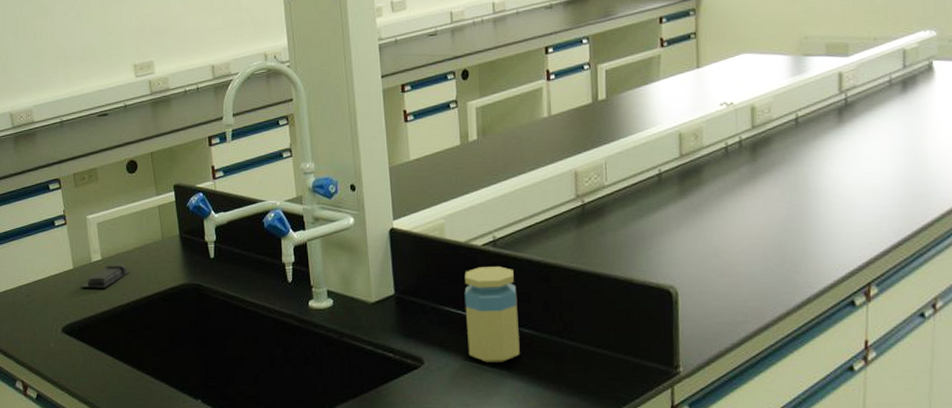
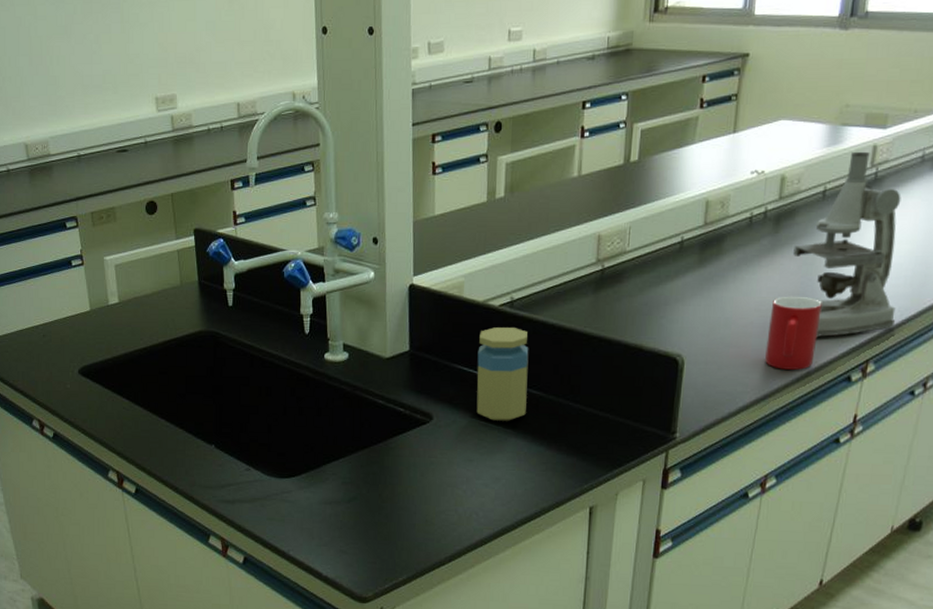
soap bar: present [80,264,130,289] -> none [97,308,147,332]
cup: none [760,222,813,297] -> present [765,296,822,370]
microscope: none [774,79,892,263] -> present [793,151,901,338]

